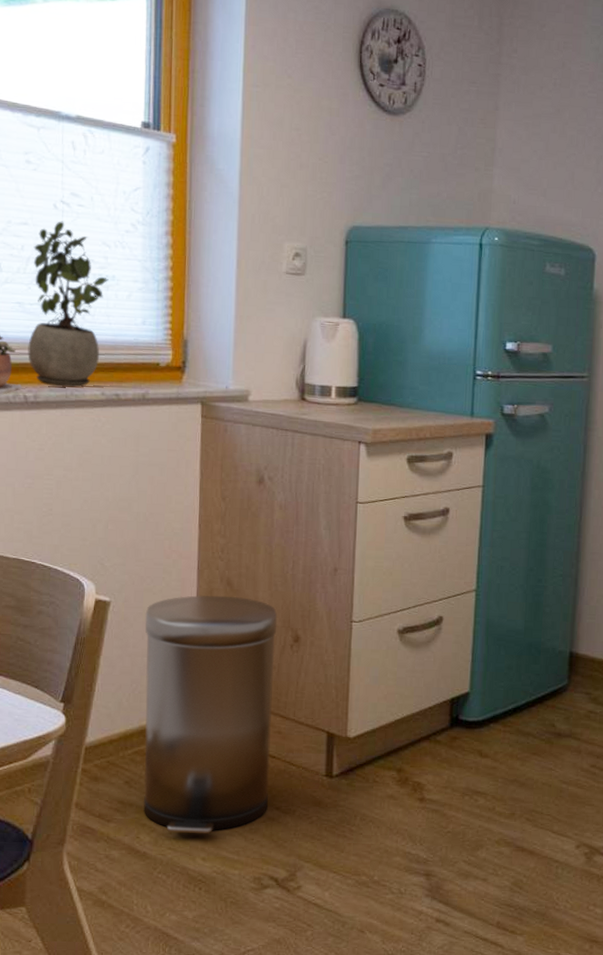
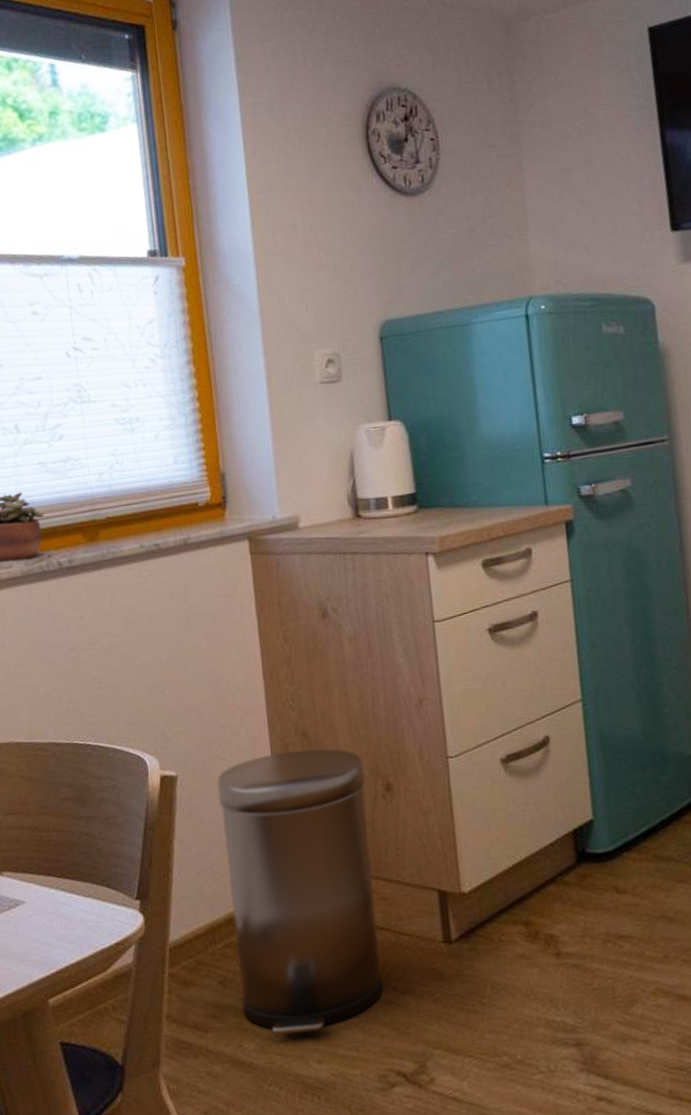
potted plant: present [28,221,109,388] -> none [50,368,134,547]

